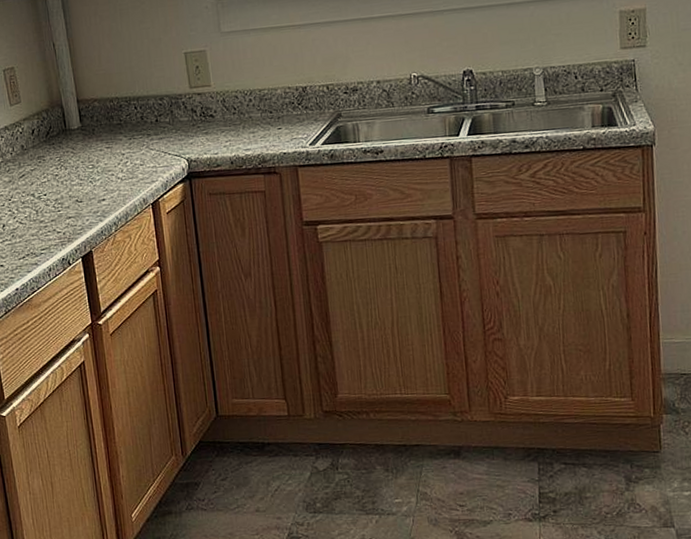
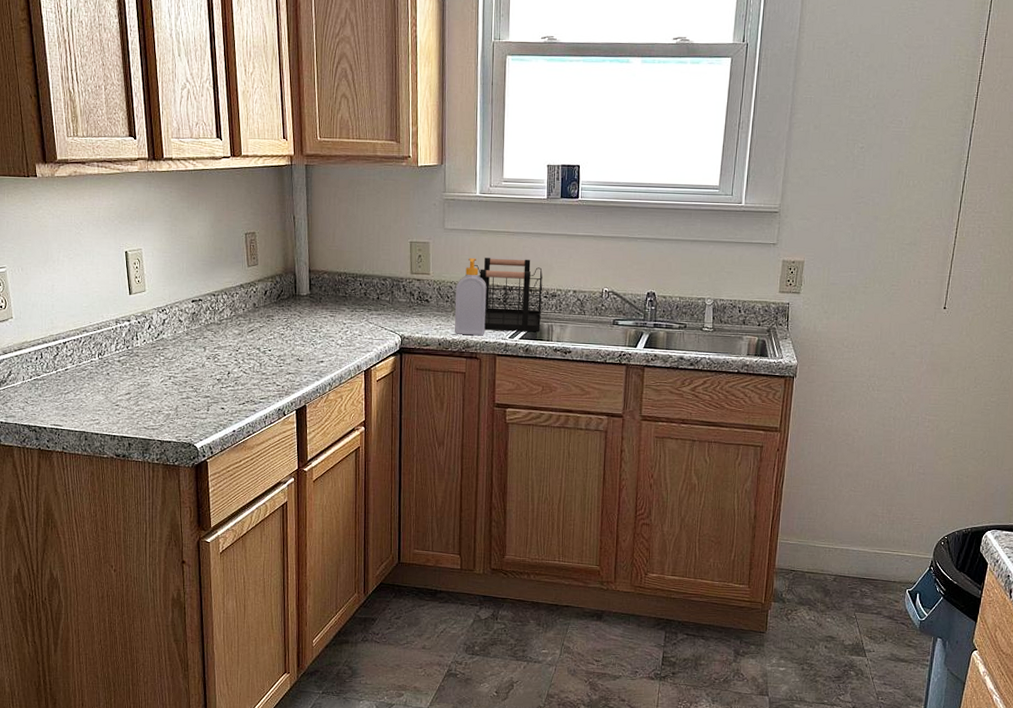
soap bottle: none [241,60,282,149] -> present [454,257,487,336]
dish rack: none [259,53,345,139] -> present [473,258,543,332]

